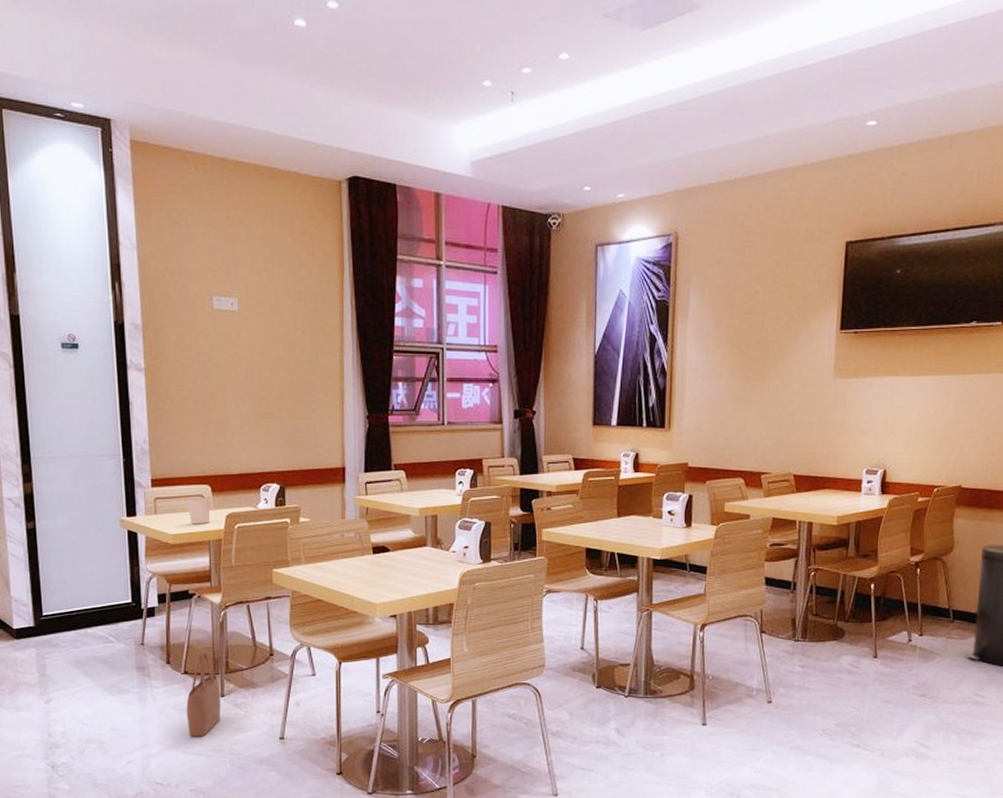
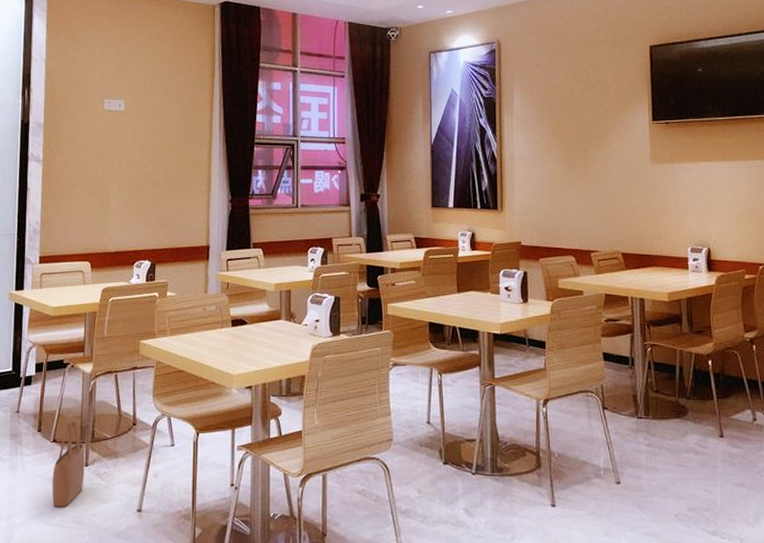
dixie cup: present [186,498,211,525] -> none [68,274,89,298]

